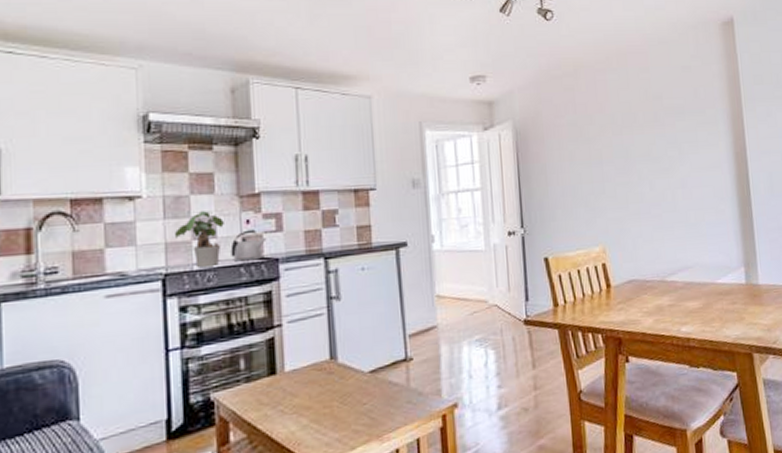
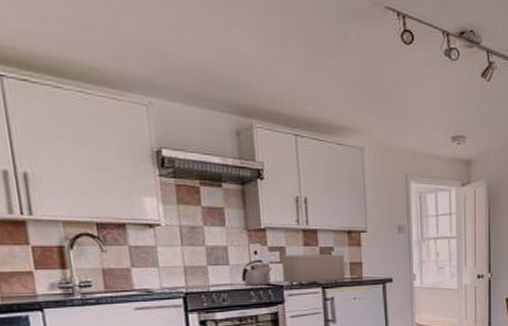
potted plant: present [175,211,224,268] -> none [192,241,235,290]
microwave: none [277,217,352,257] -> present [281,254,346,285]

